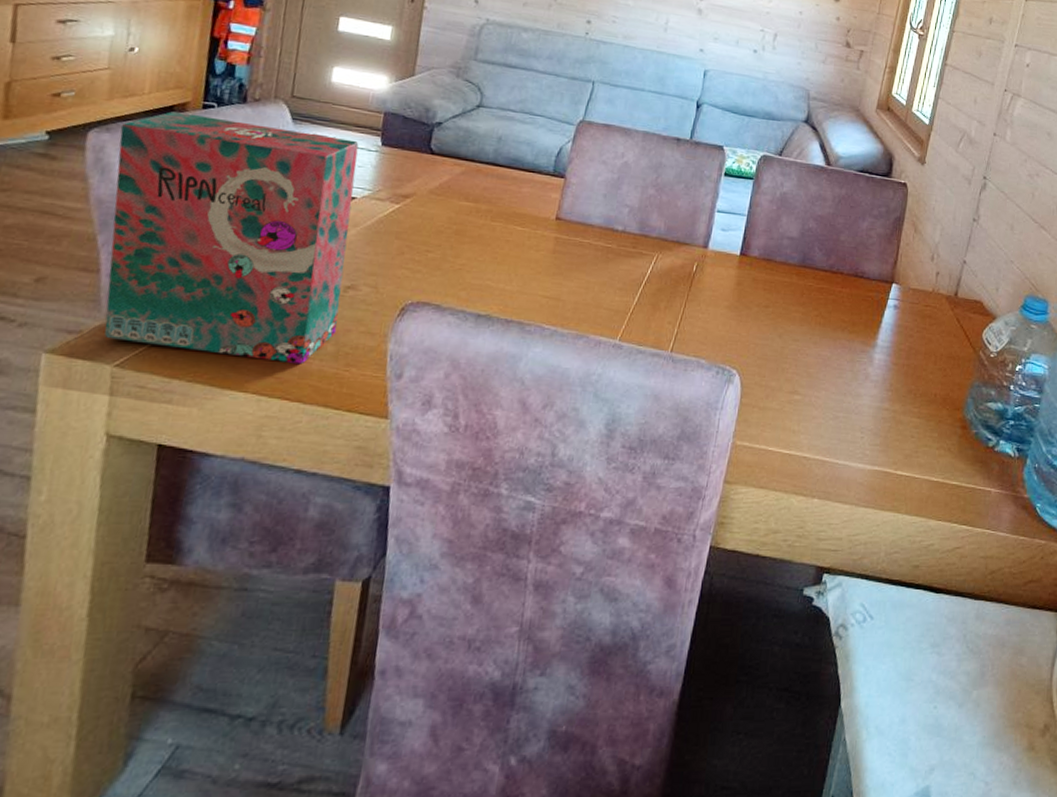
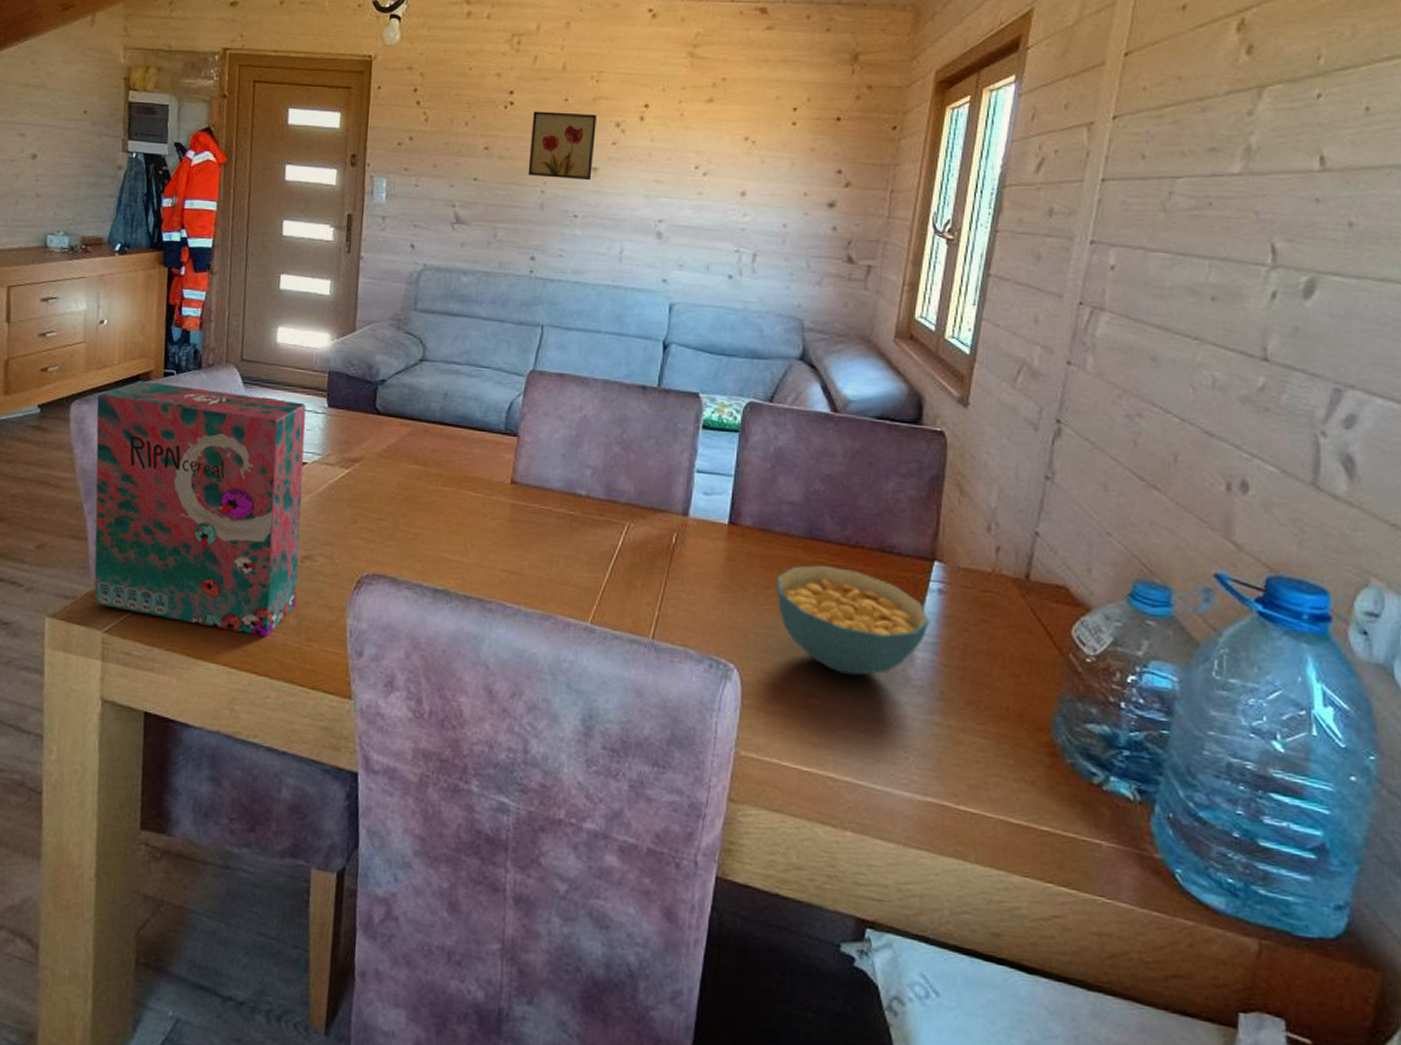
cereal bowl: none [774,287,886,375] -> present [777,565,929,676]

